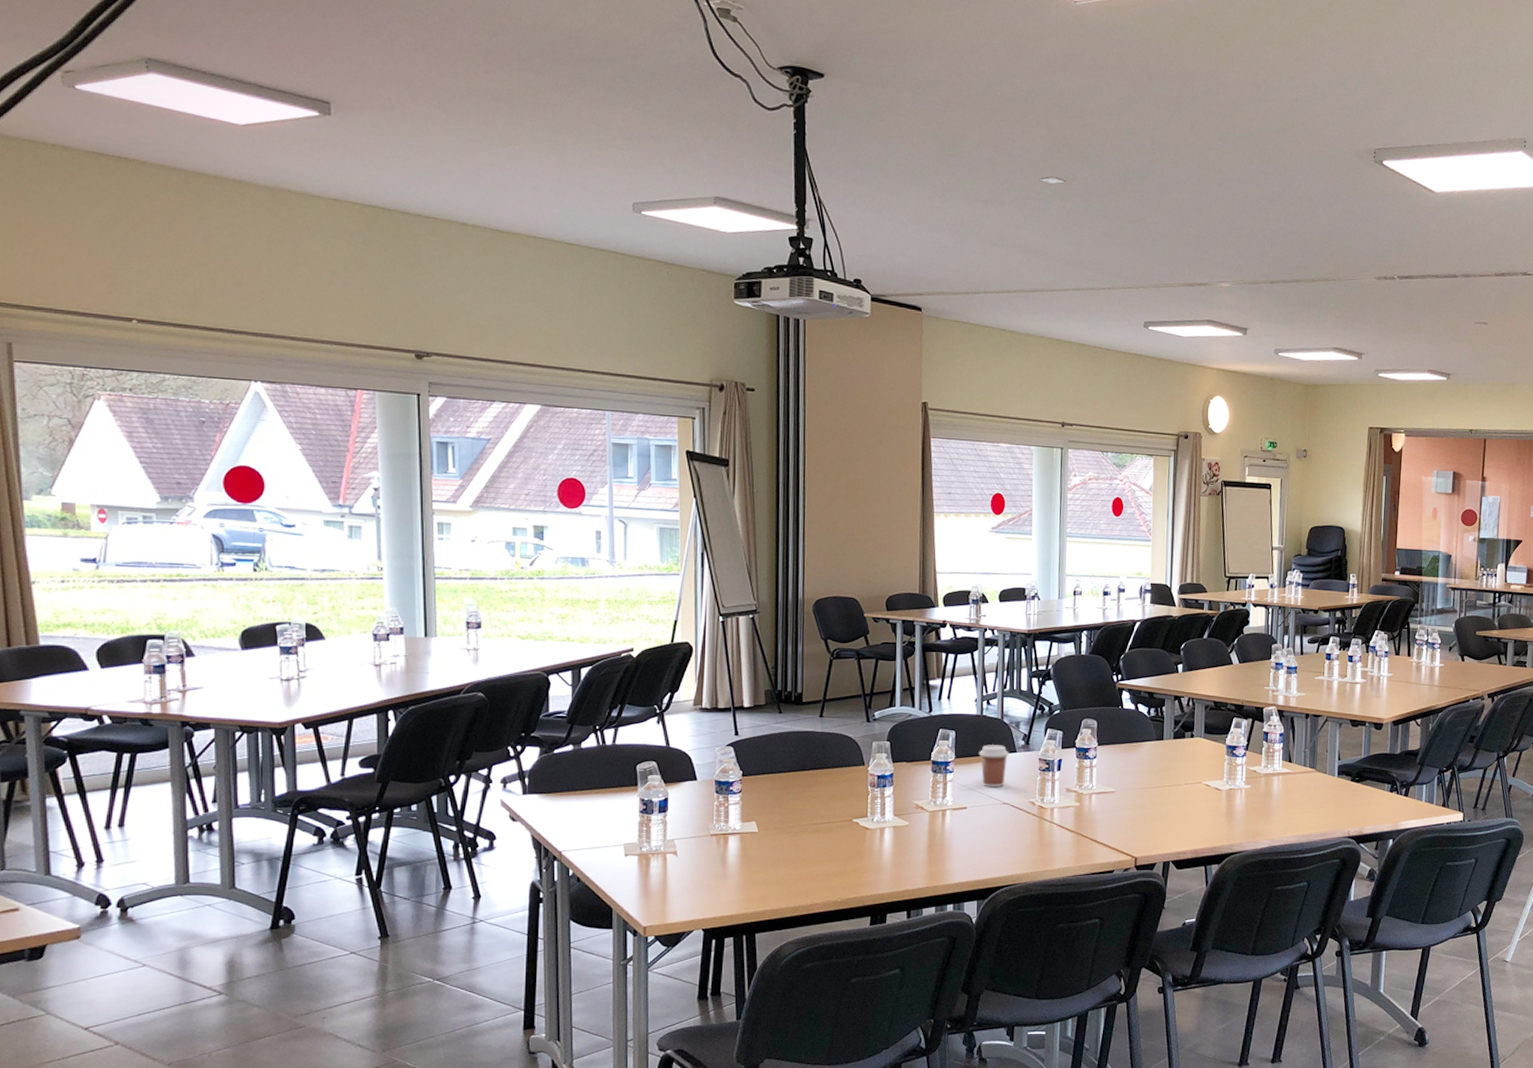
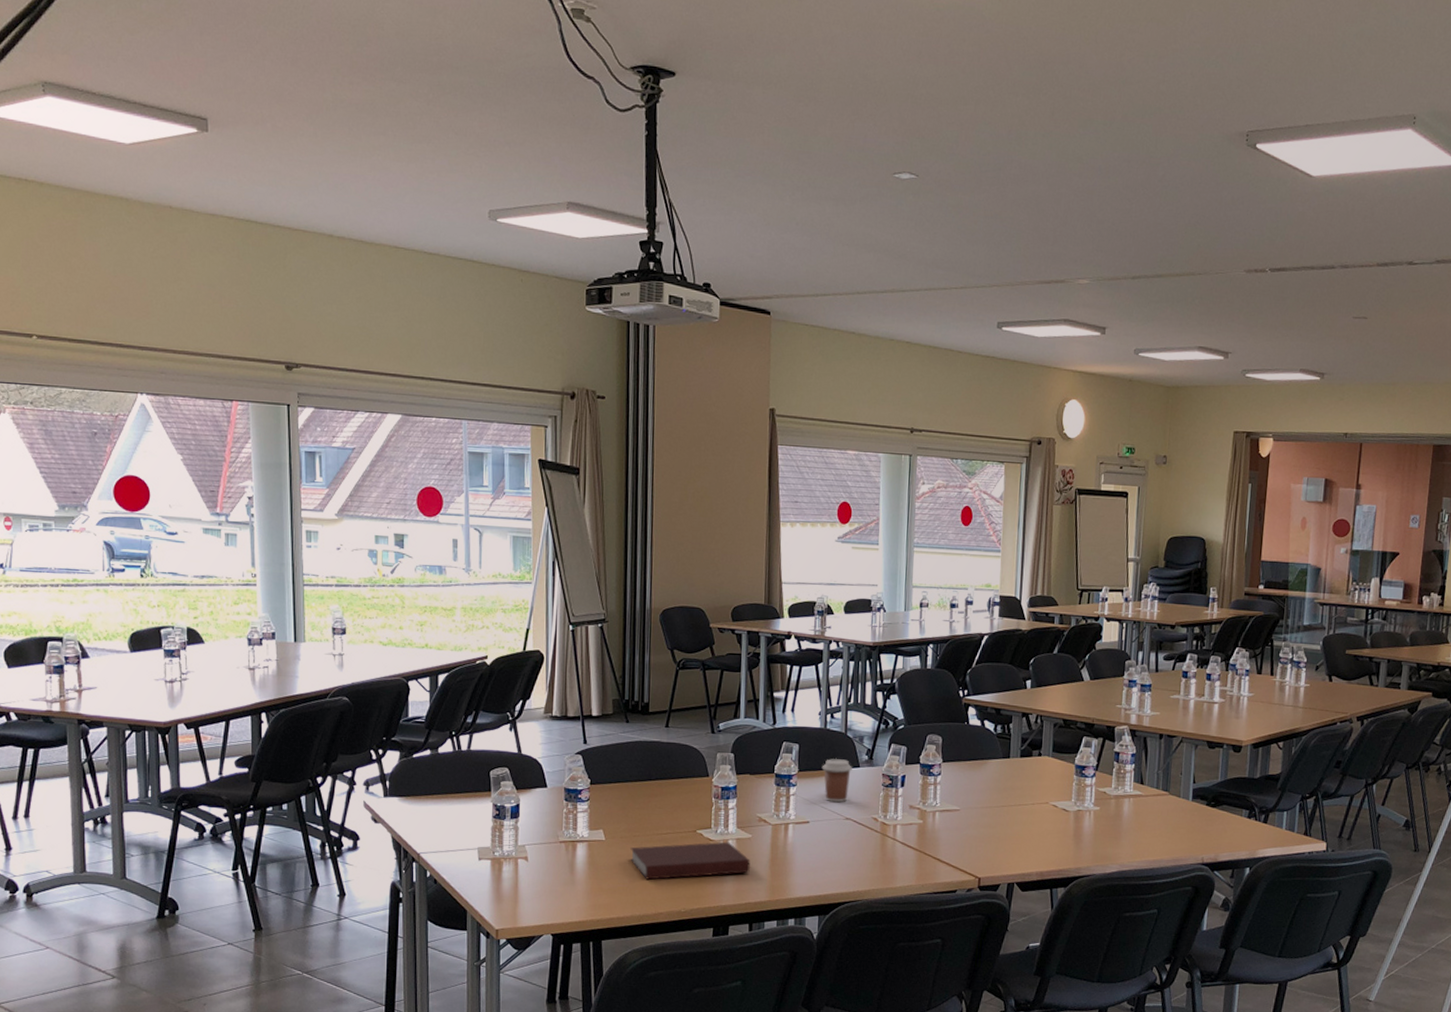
notebook: none [784,830,908,870] -> present [630,841,750,880]

